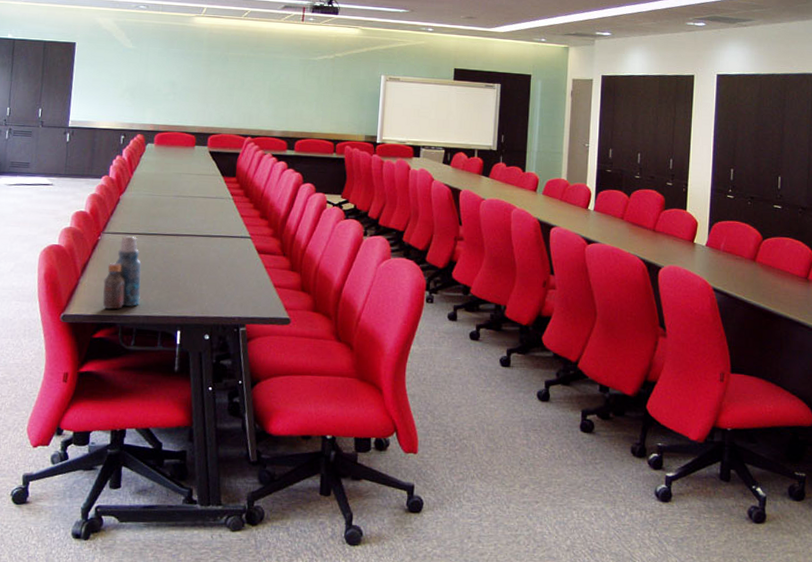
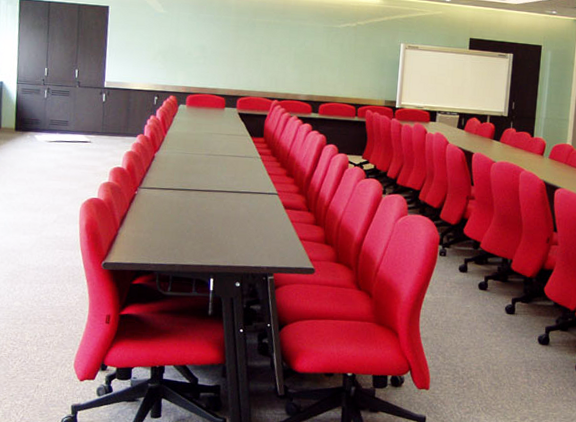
bottle: present [102,236,141,310] -> none [140,191,176,259]

